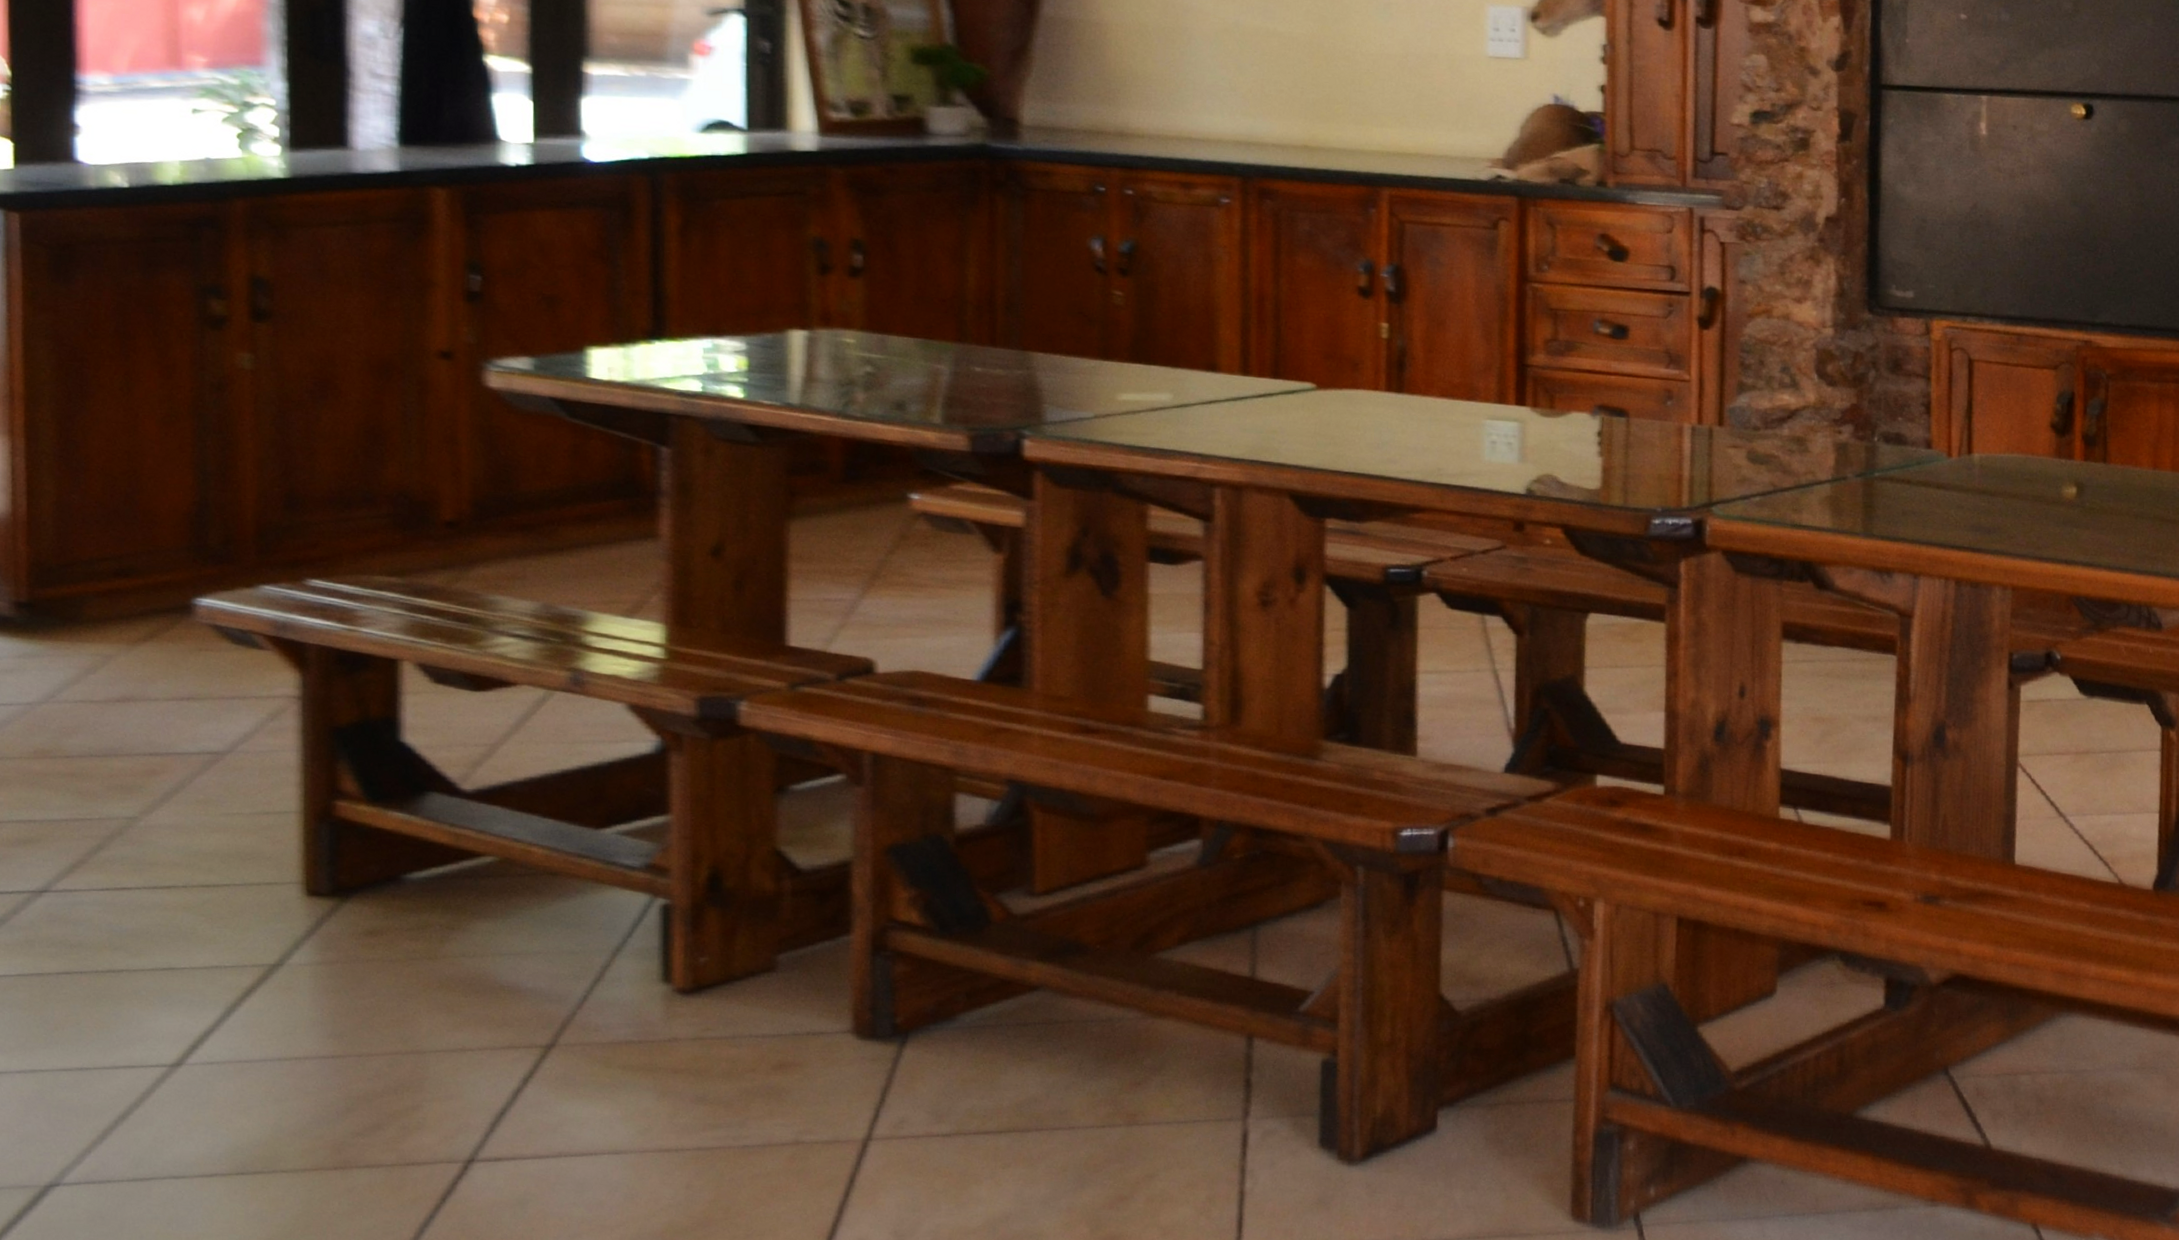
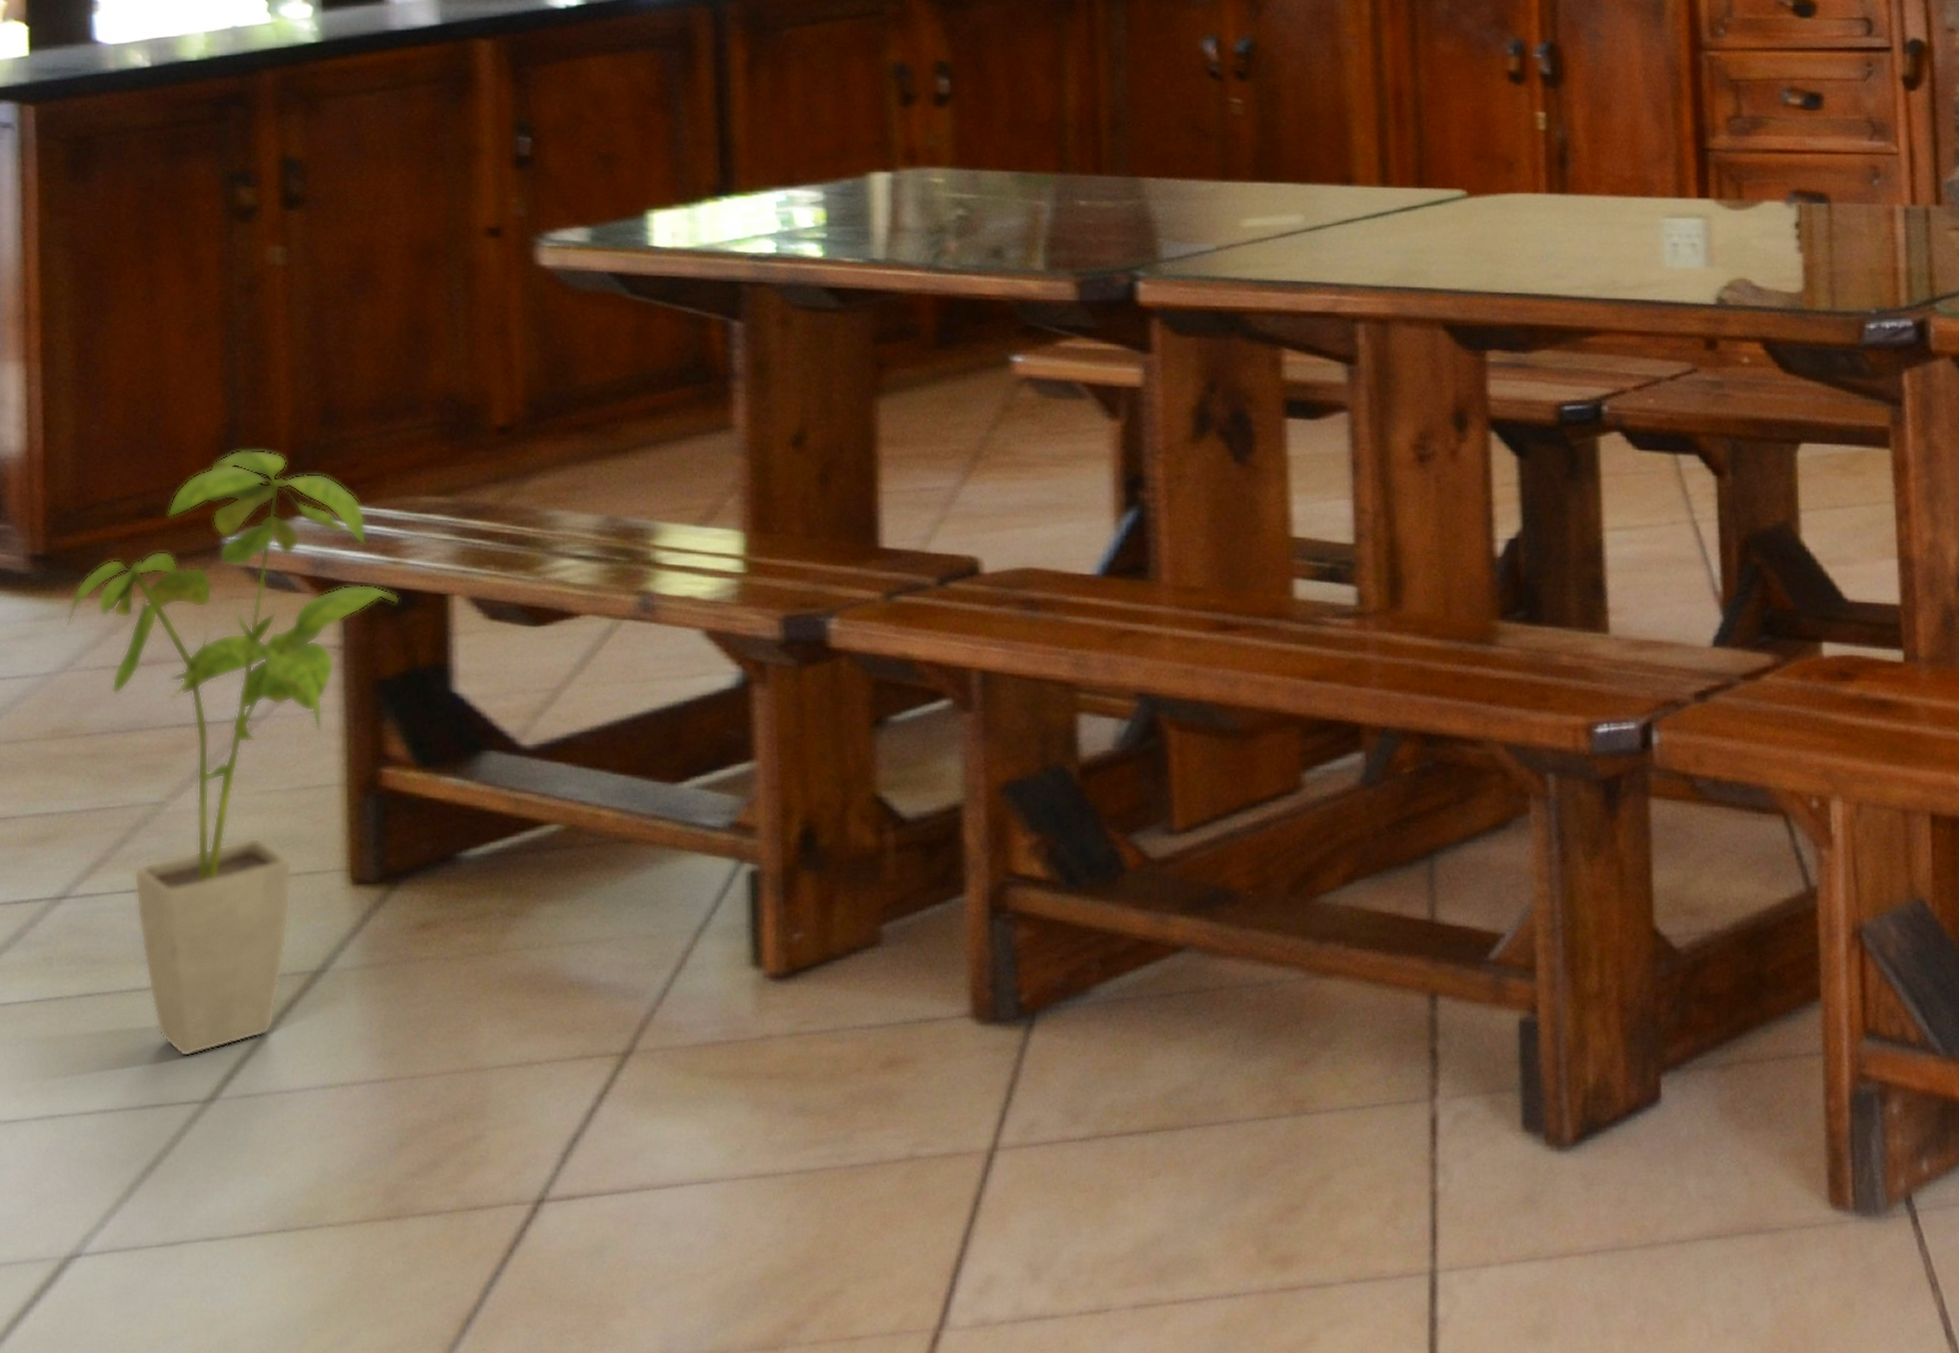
house plant: none [49,525,354,1029] -> present [67,450,400,1057]

